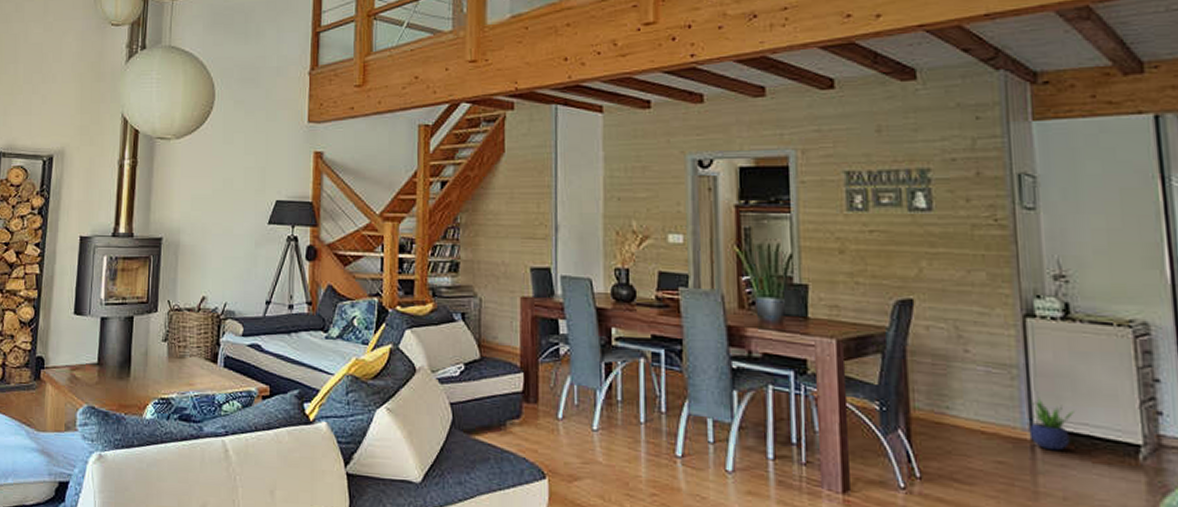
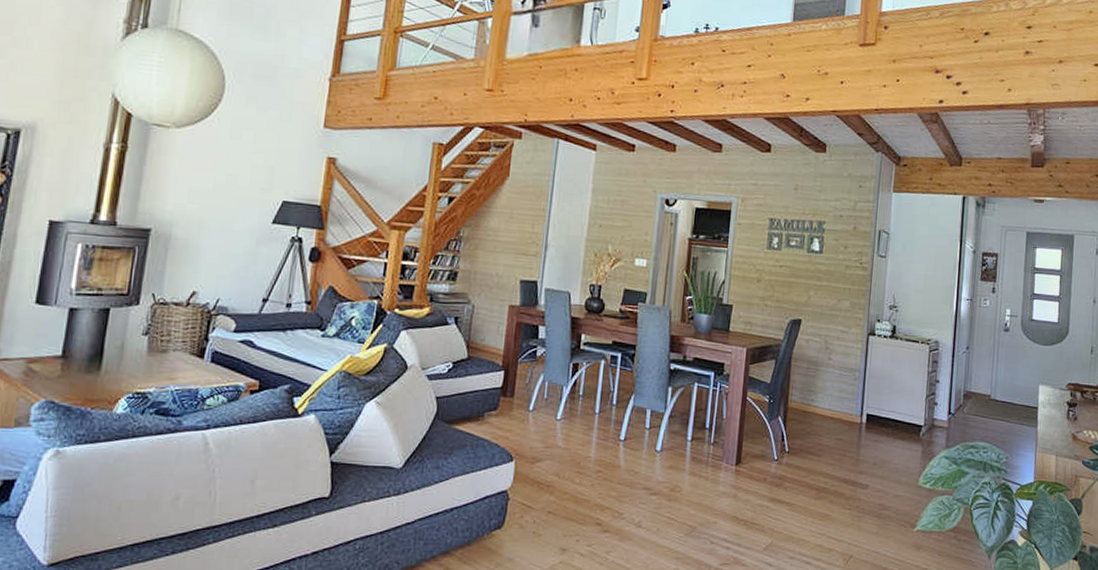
potted plant: present [1029,396,1074,451] -> none [859,392,888,431]

